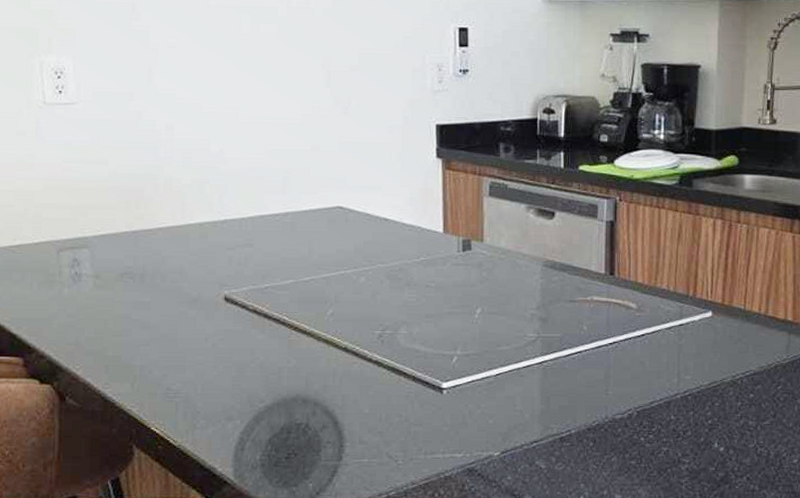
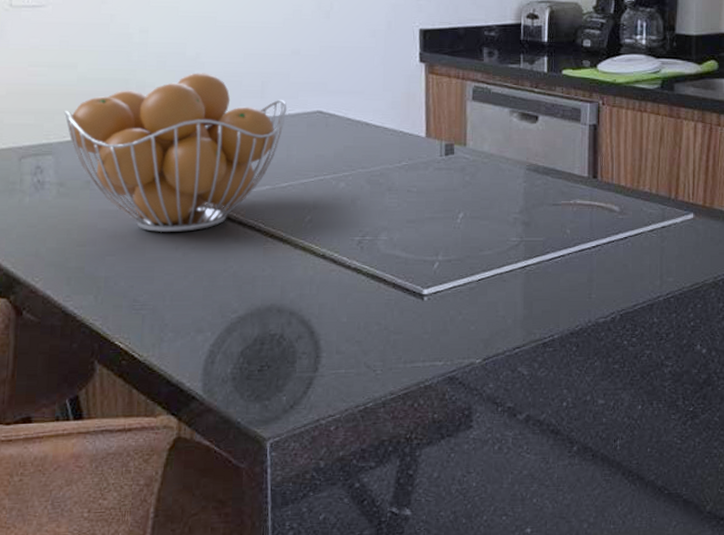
fruit basket: none [98,168,308,324] -> present [65,73,287,233]

